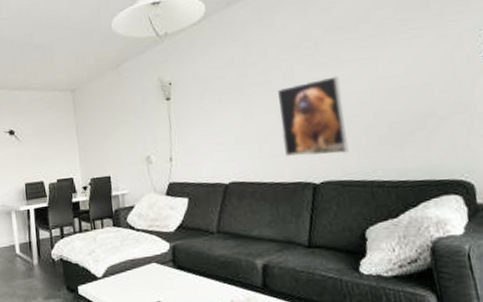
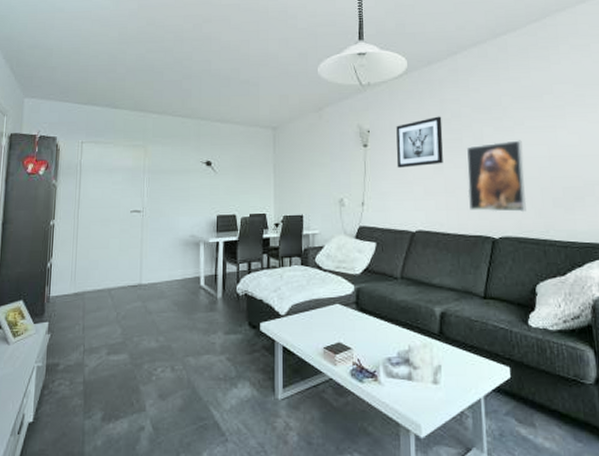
wall art: none [199,59,253,119] -> present [396,116,443,168]

